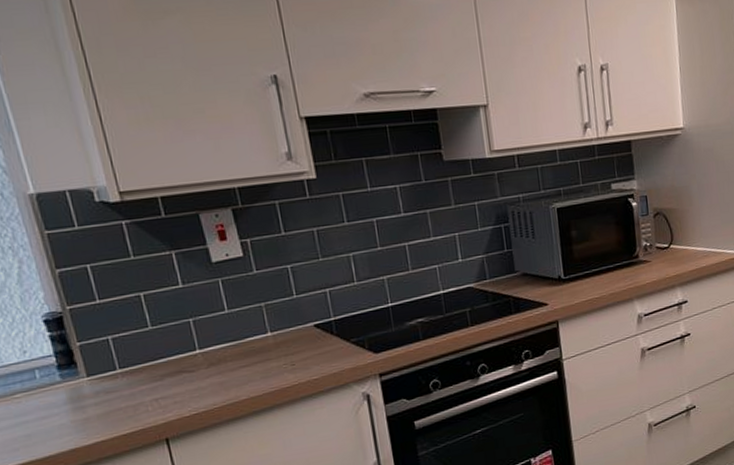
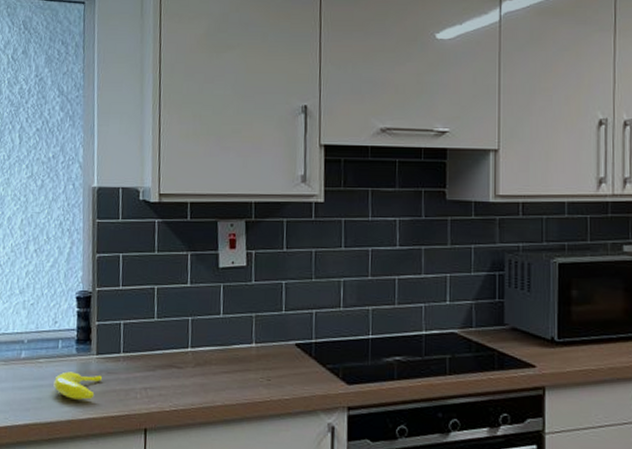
banana: none [41,396,101,428] -> present [53,371,102,400]

